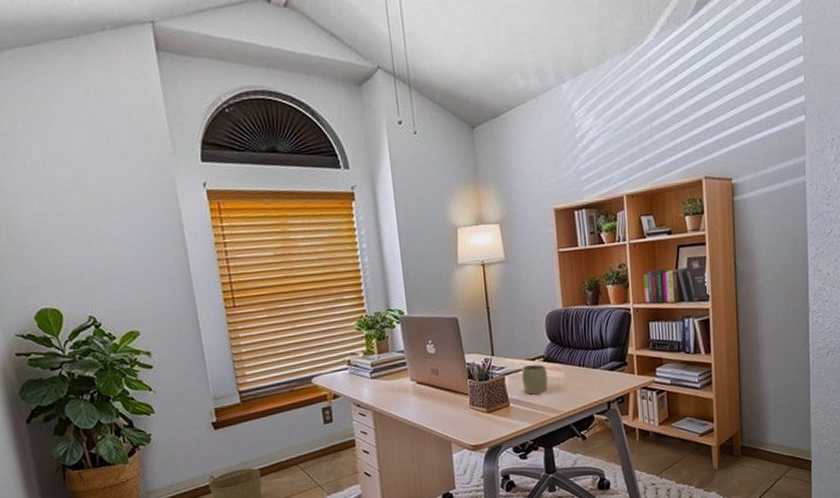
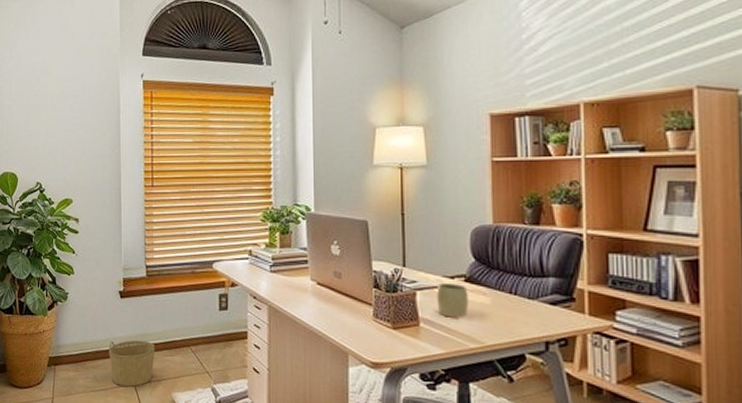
books: present [644,267,711,304] -> none [604,191,702,236]

